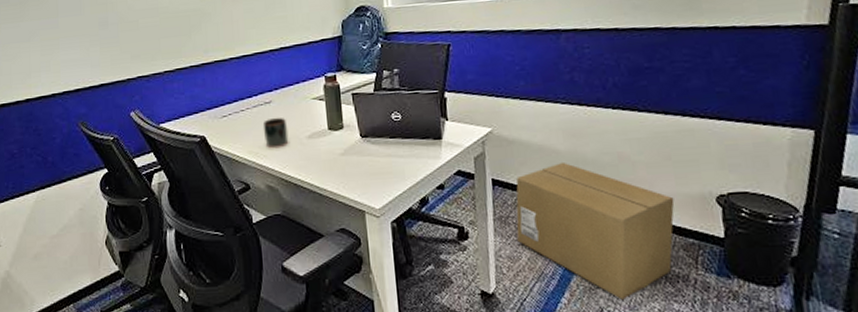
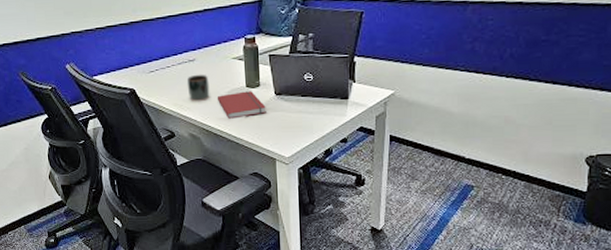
book: none [296,134,352,167] -> present [217,91,266,119]
box: present [516,163,675,300] -> none [407,124,549,238]

